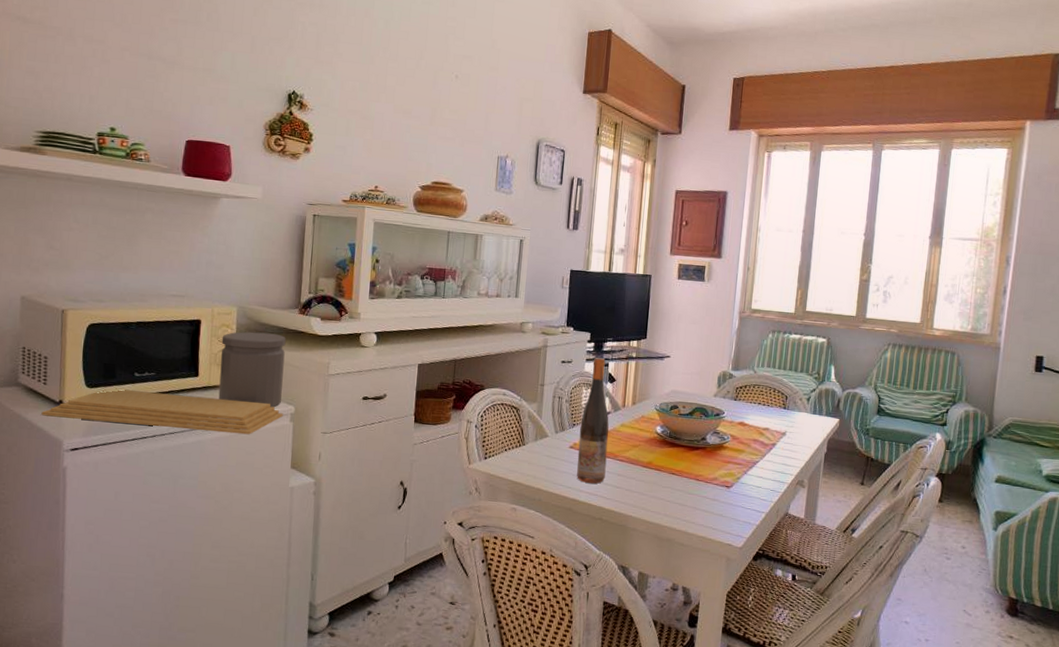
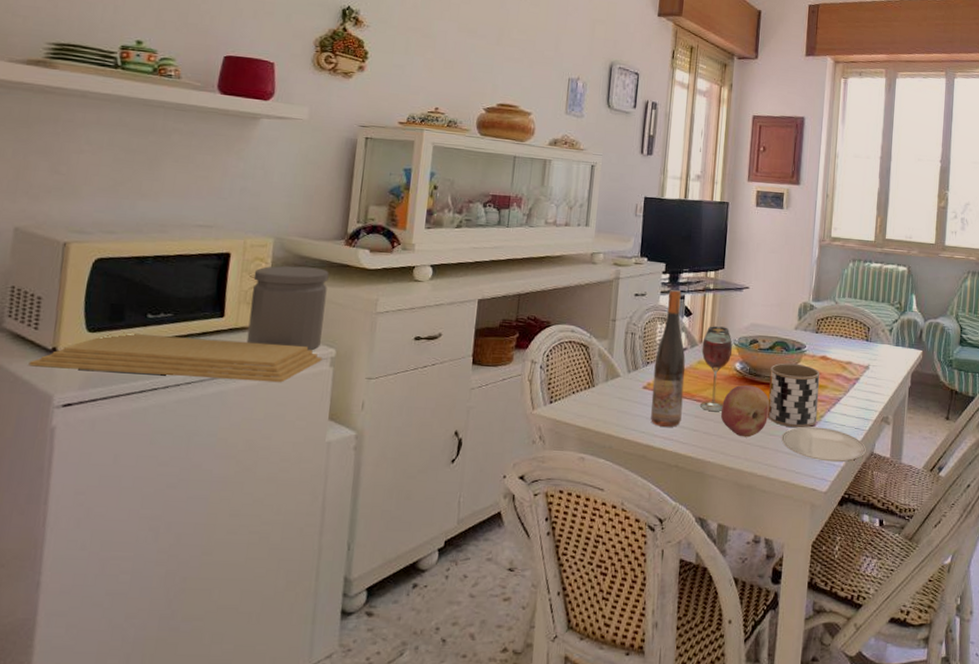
wineglass: none [623,392,654,471] -> present [700,326,733,411]
fruit: none [642,447,689,496] -> present [720,384,770,438]
cup: none [687,427,738,489] -> present [768,363,820,428]
plate: none [699,486,781,521] -> present [781,426,866,463]

